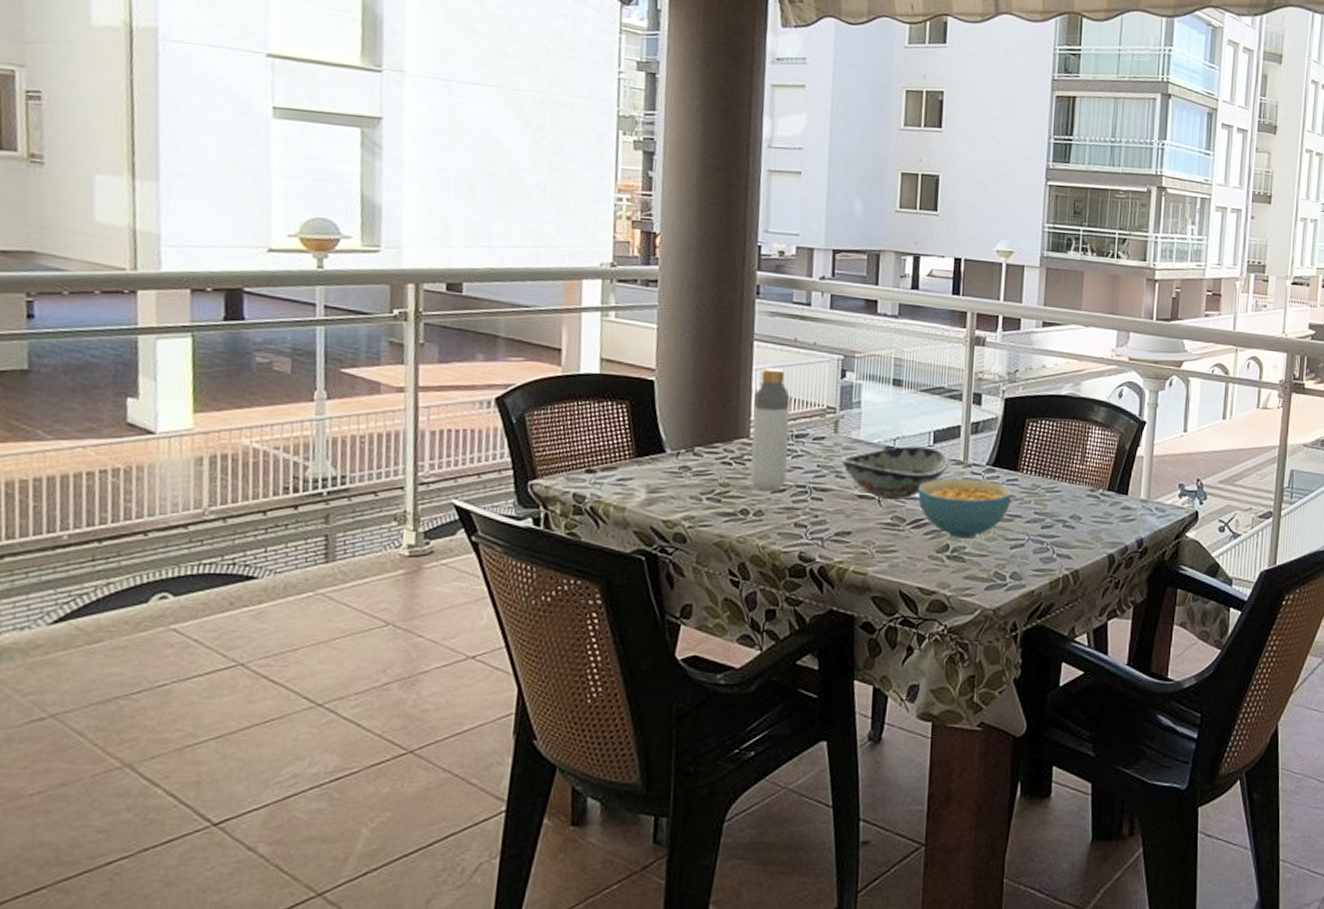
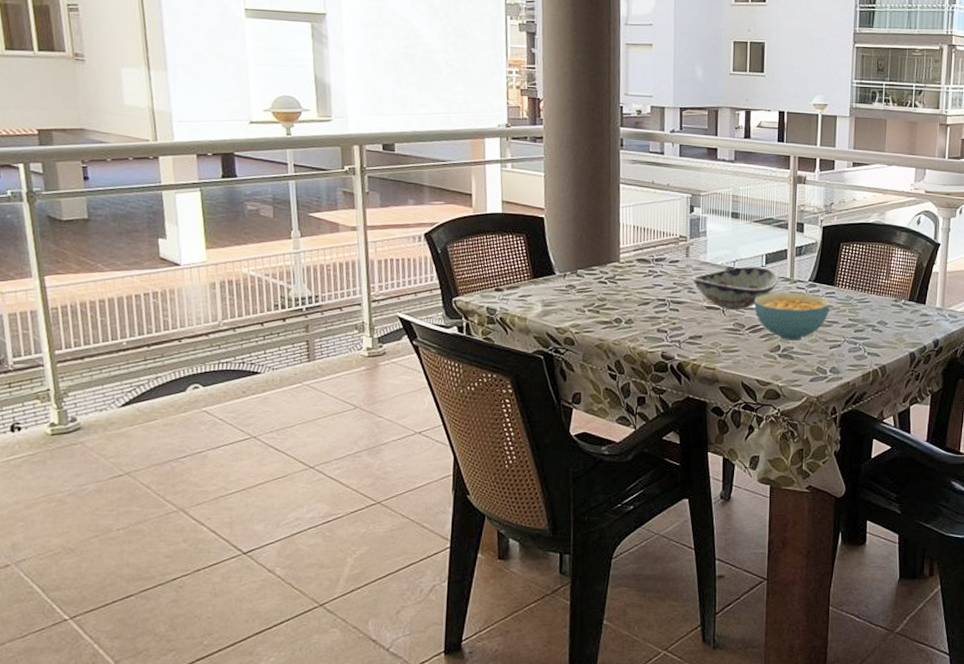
bottle: present [750,368,790,491] -> none [621,205,651,304]

